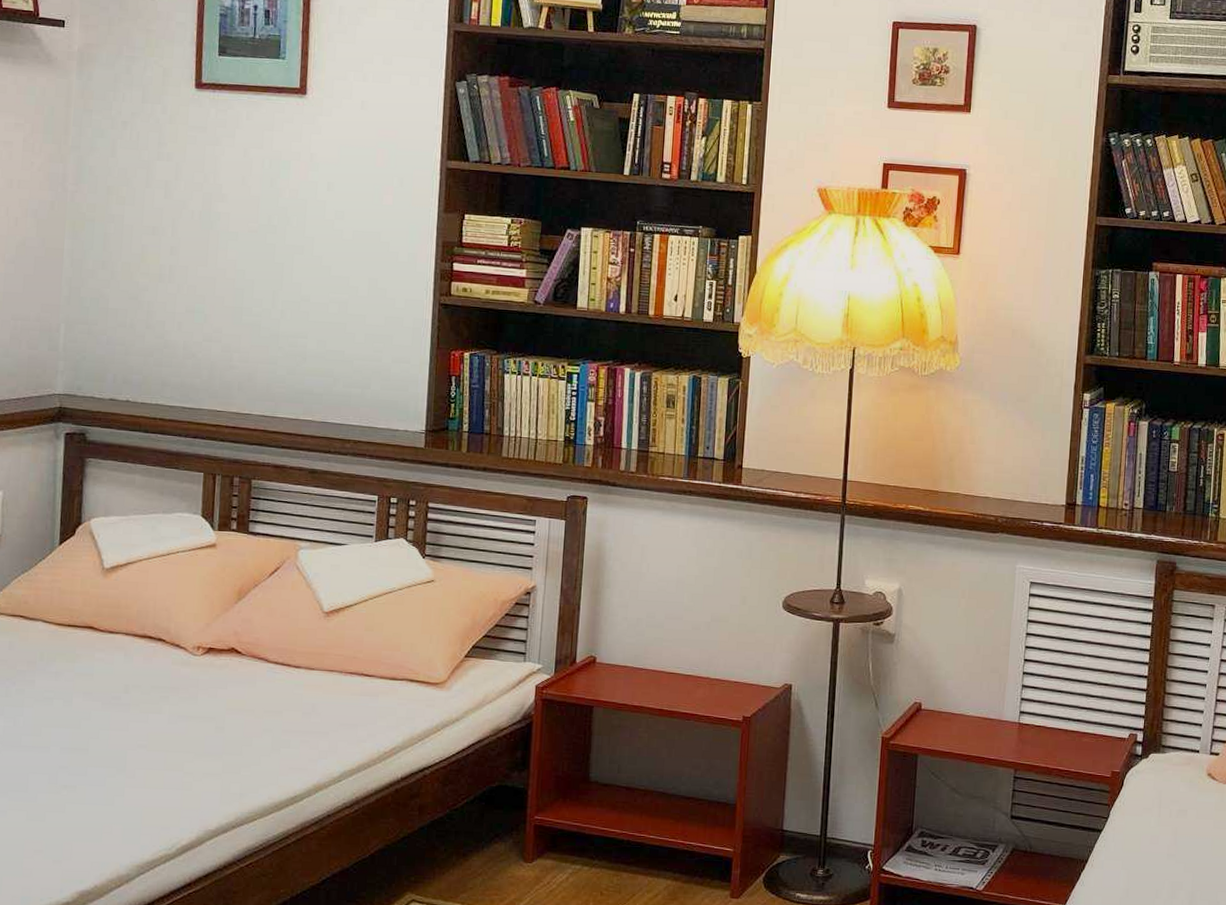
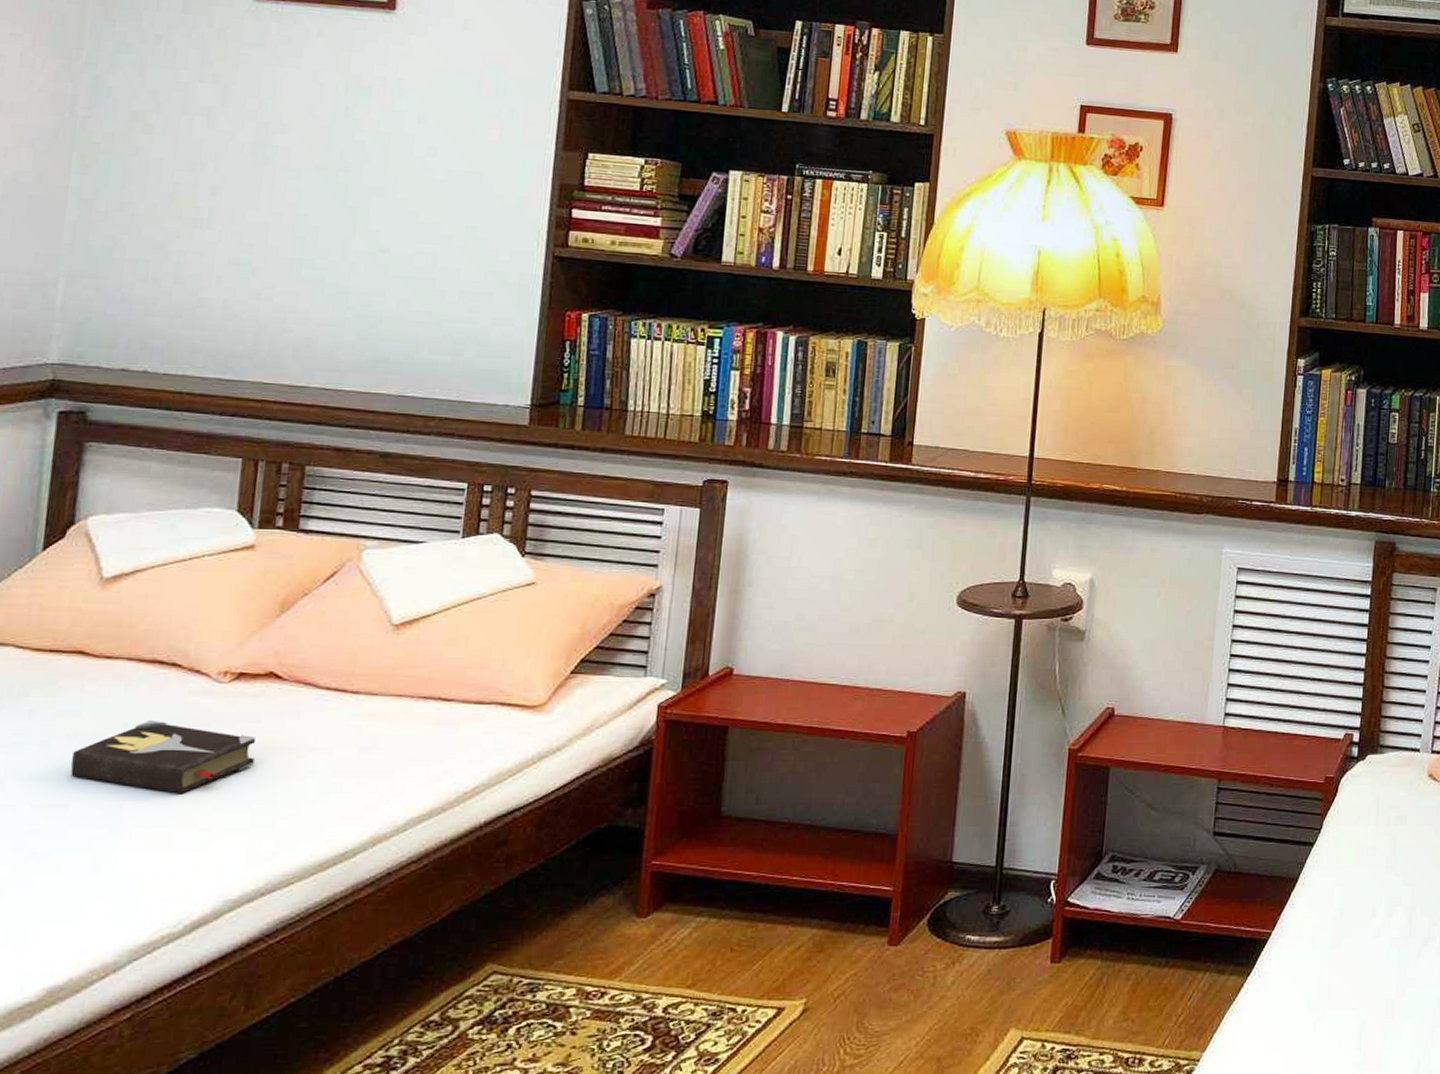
hardback book: none [88,683,223,744] -> present [70,719,255,794]

